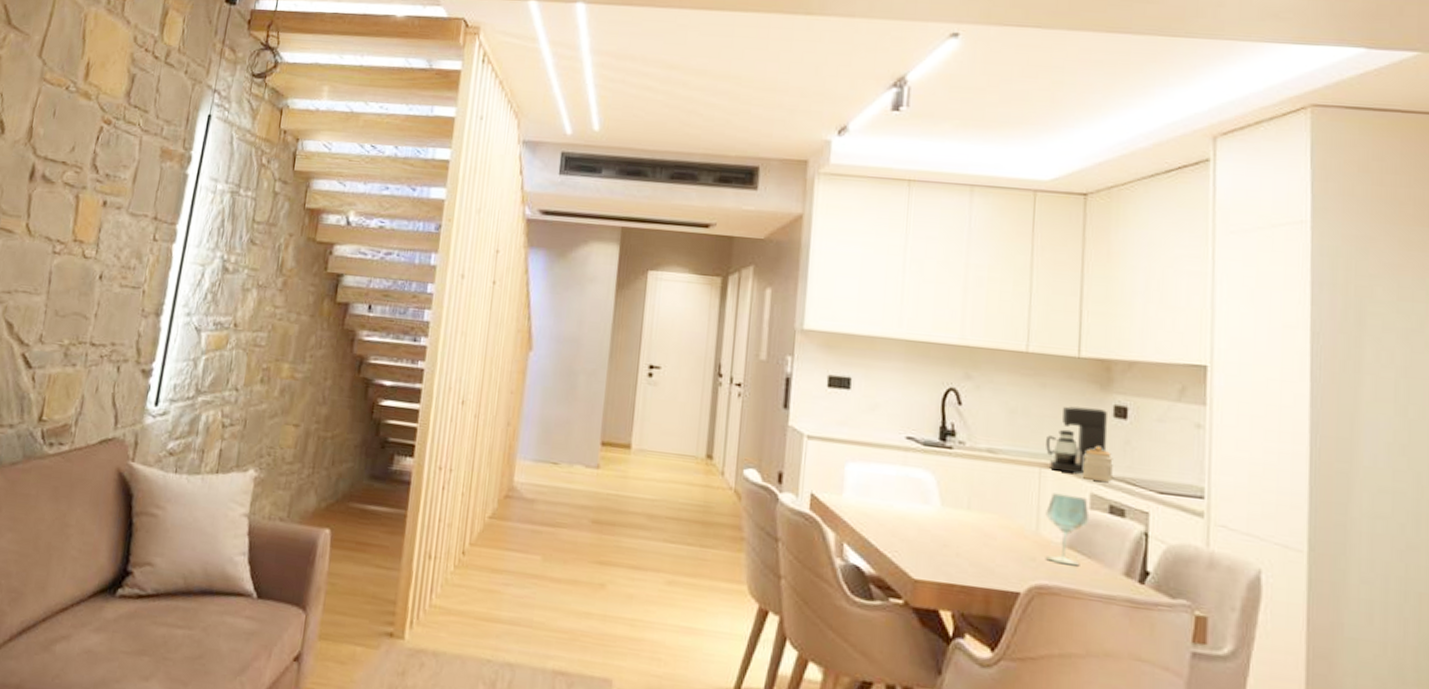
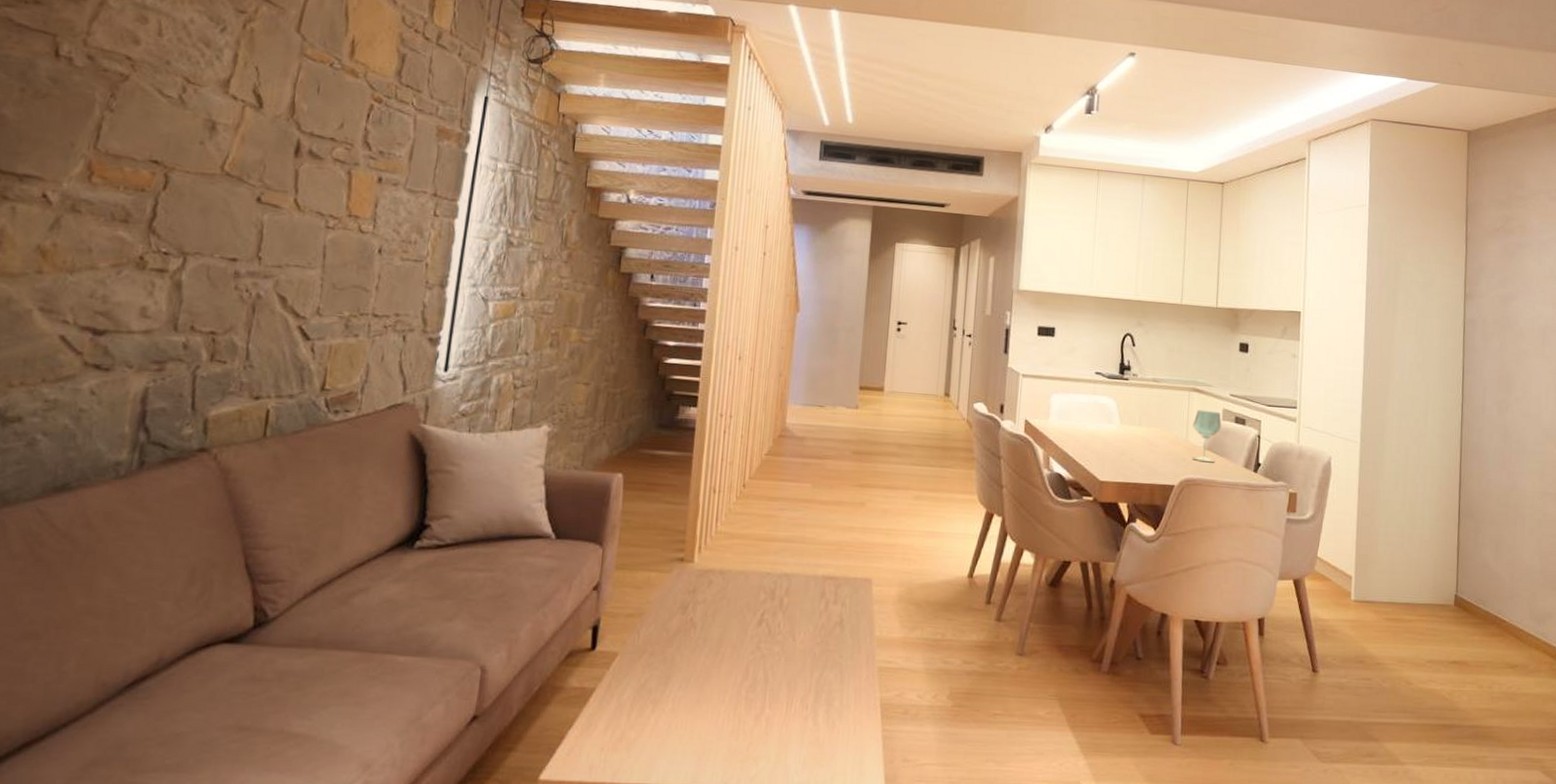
coffee maker: present [1046,406,1108,474] -> none [1193,344,1235,395]
jar: present [1082,445,1113,483] -> none [1217,373,1238,400]

